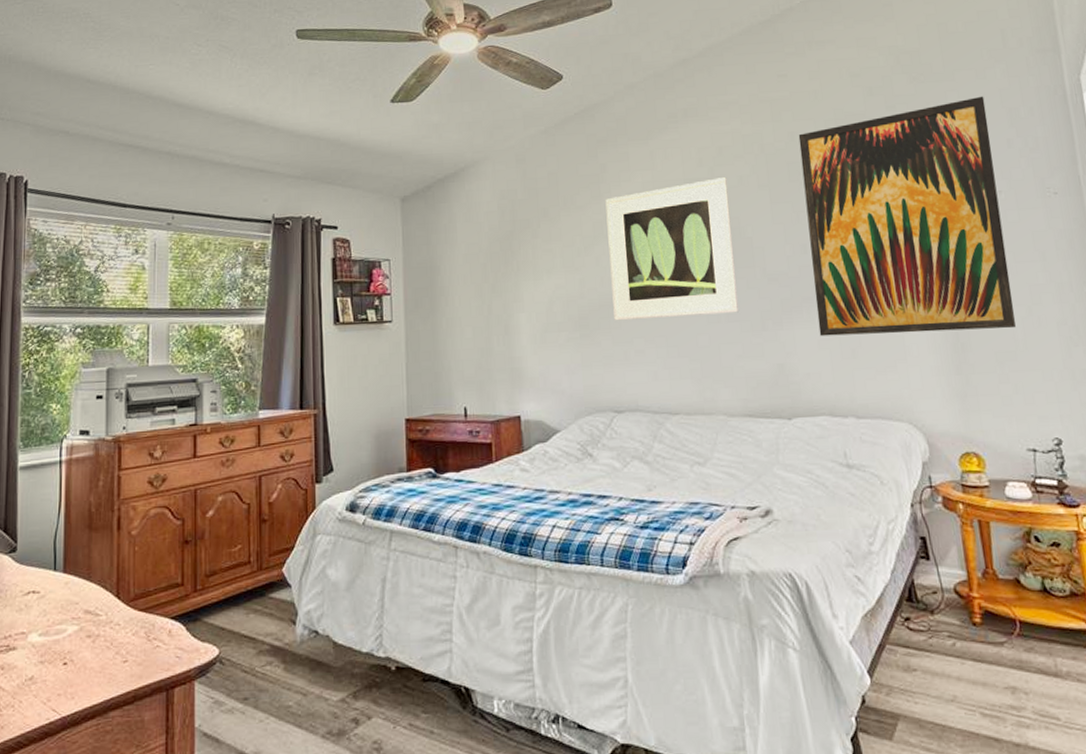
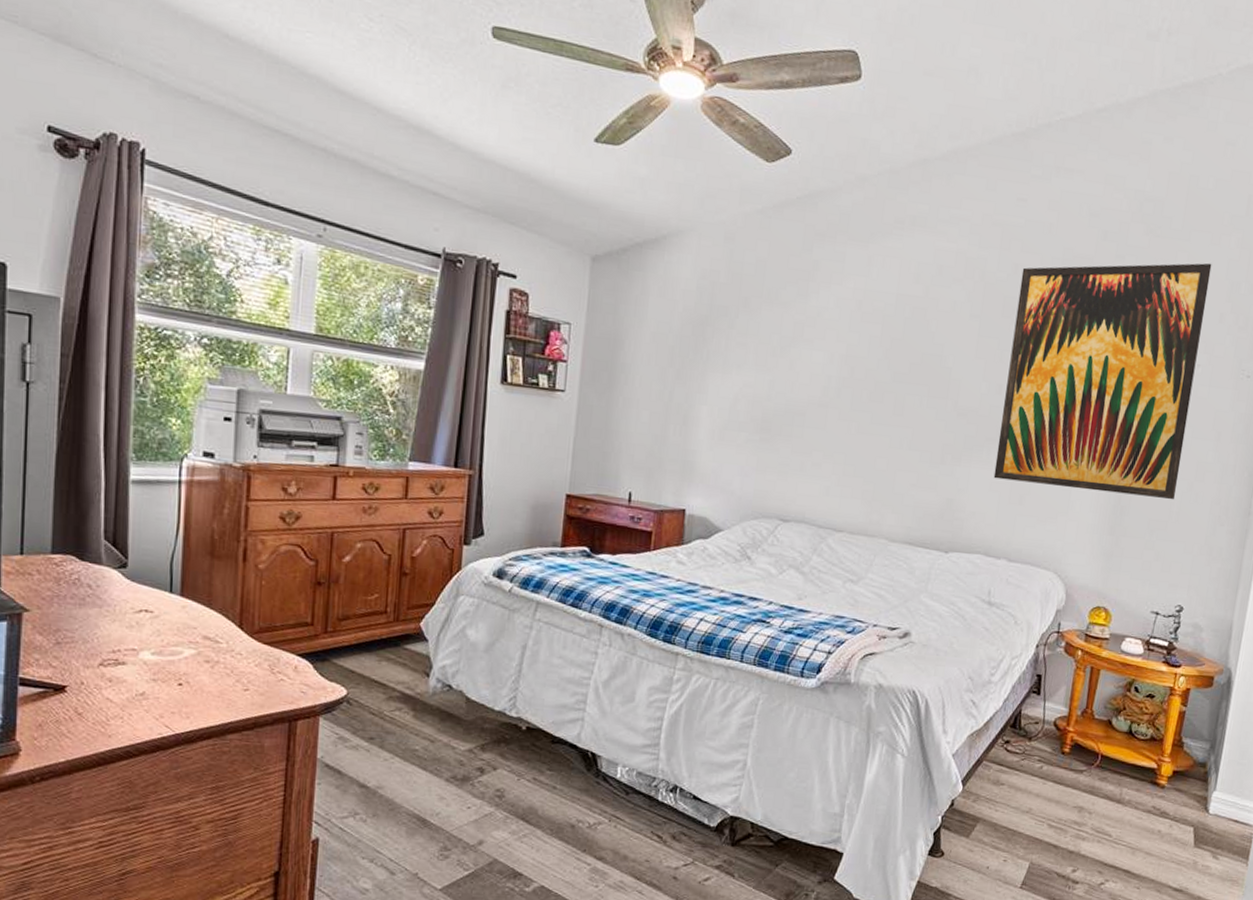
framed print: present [605,177,740,321] -> none [797,298,940,442]

